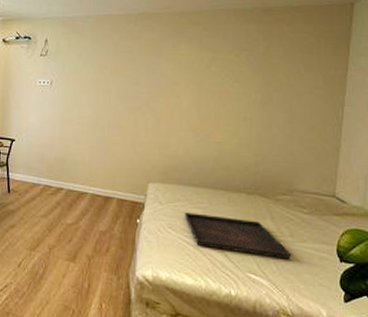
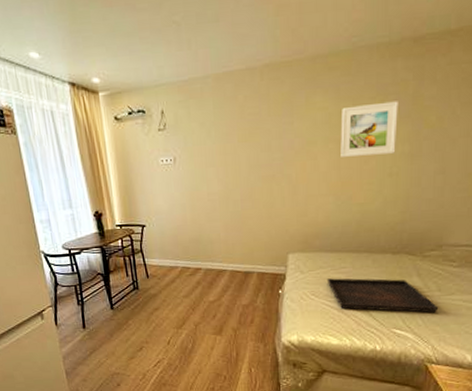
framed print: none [201,56,251,100] -> present [341,101,398,157]

